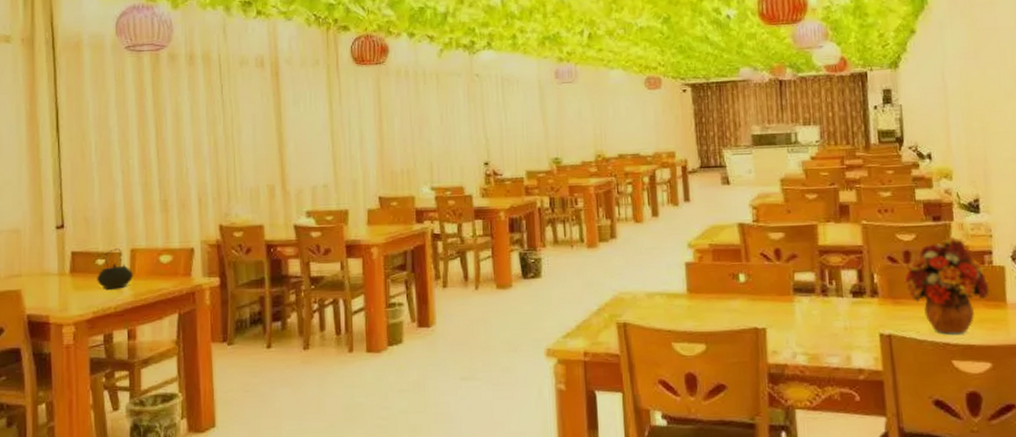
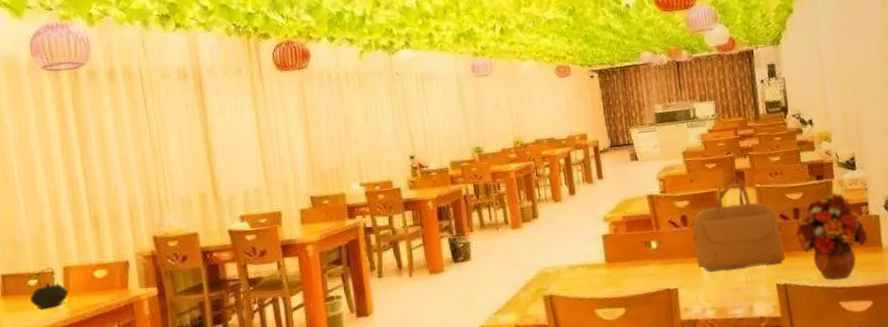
handbag: none [785,206,892,313] -> present [690,173,786,271]

